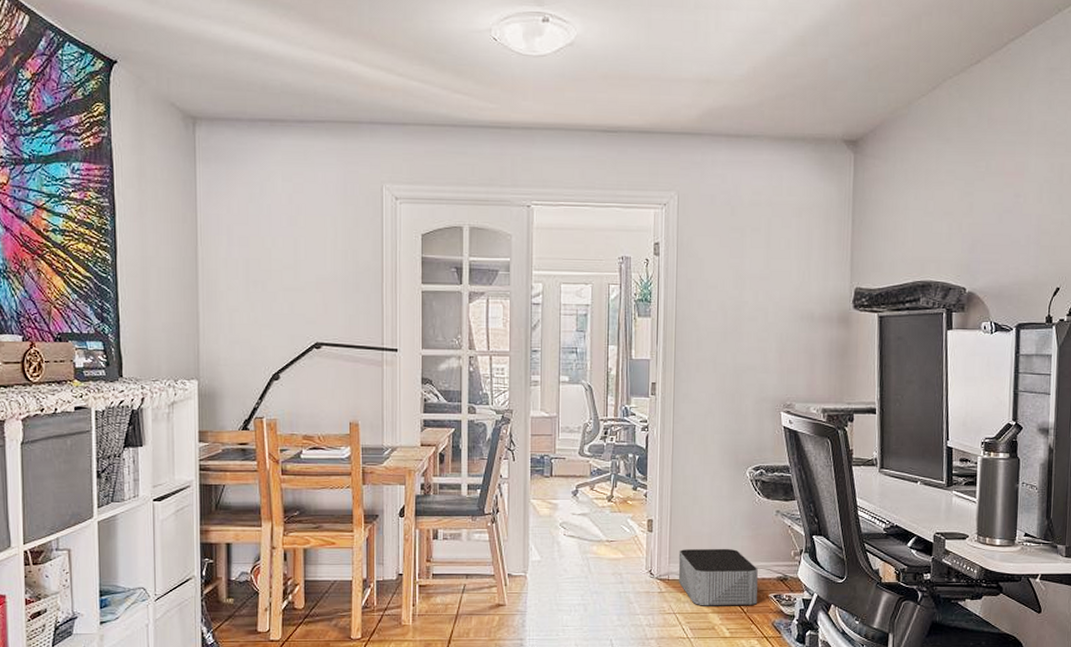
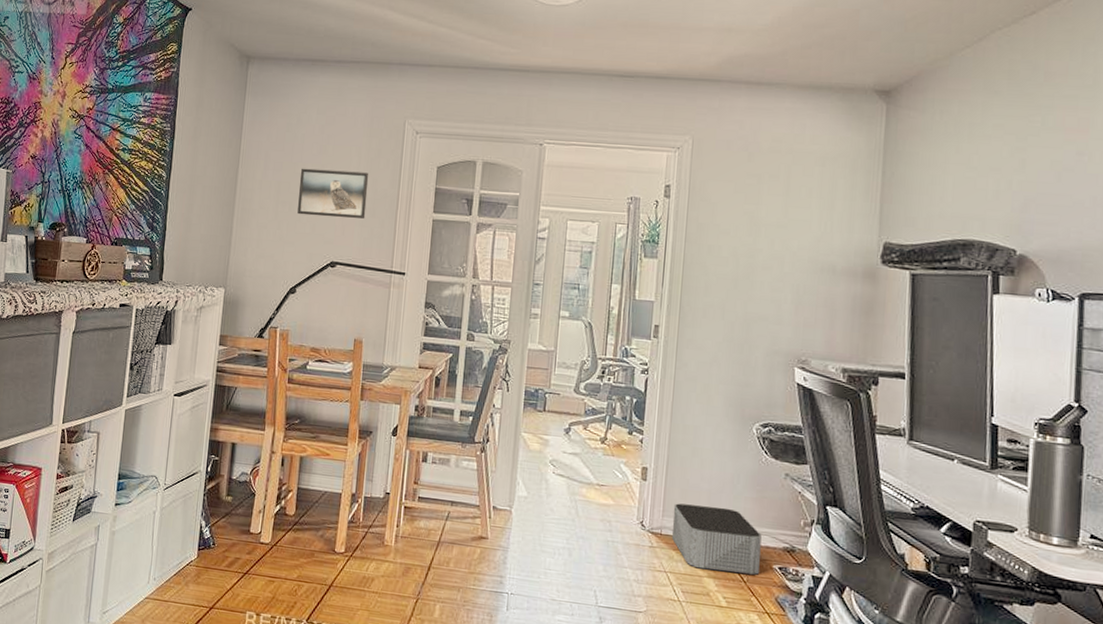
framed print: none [270,242,349,295] -> present [297,168,369,219]

